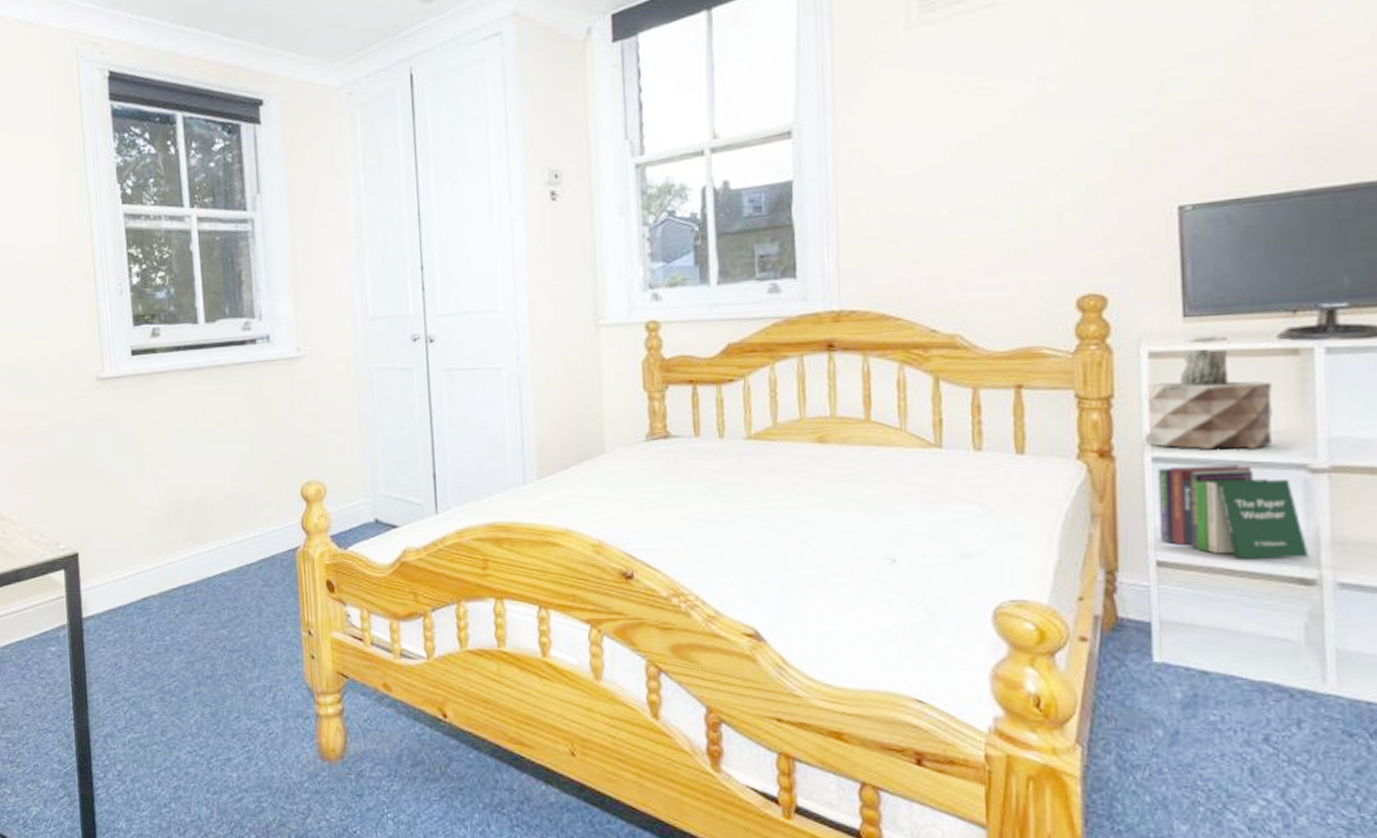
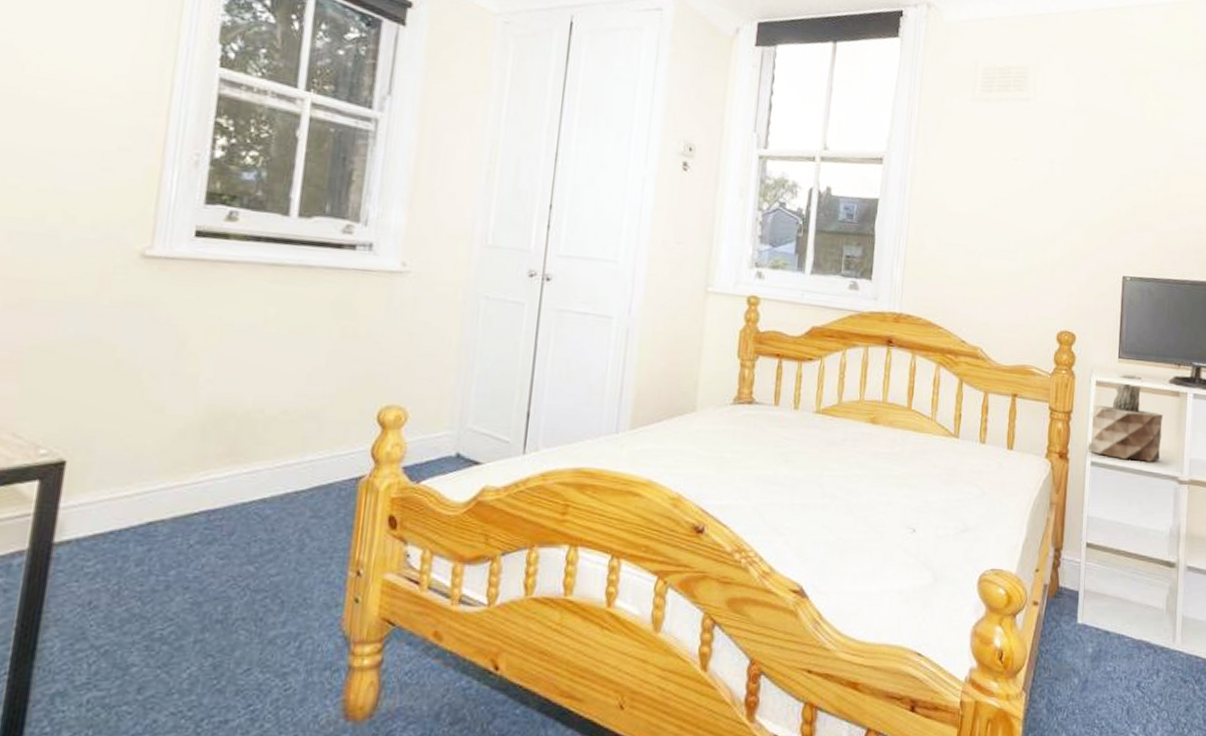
books: present [1157,464,1309,559] -> none [1090,470,1173,547]

